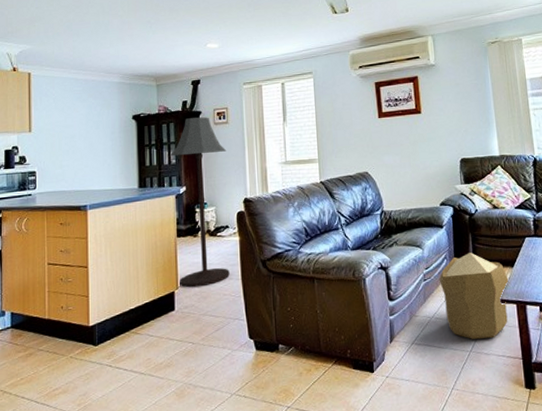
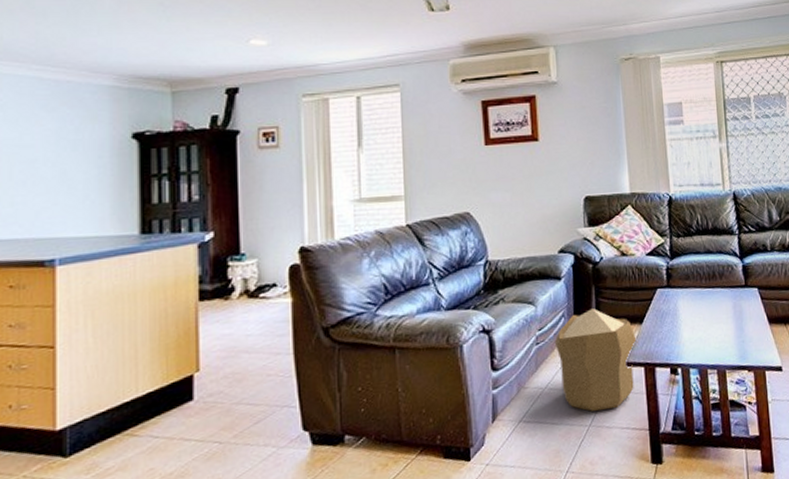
floor lamp: present [170,117,230,288] -> none [190,138,277,369]

